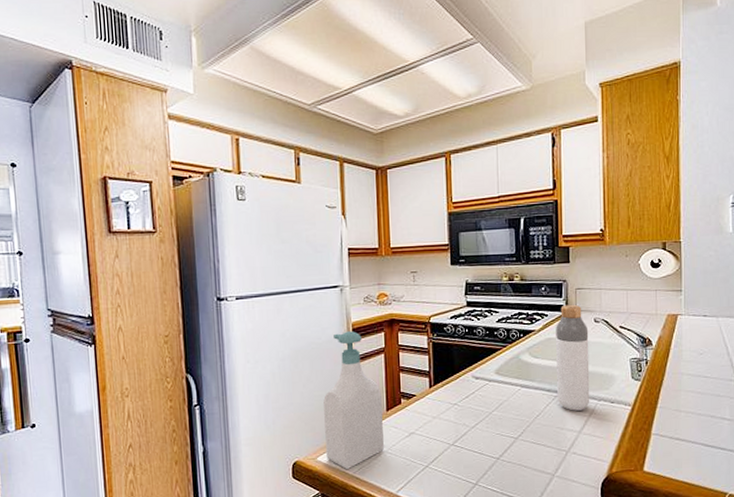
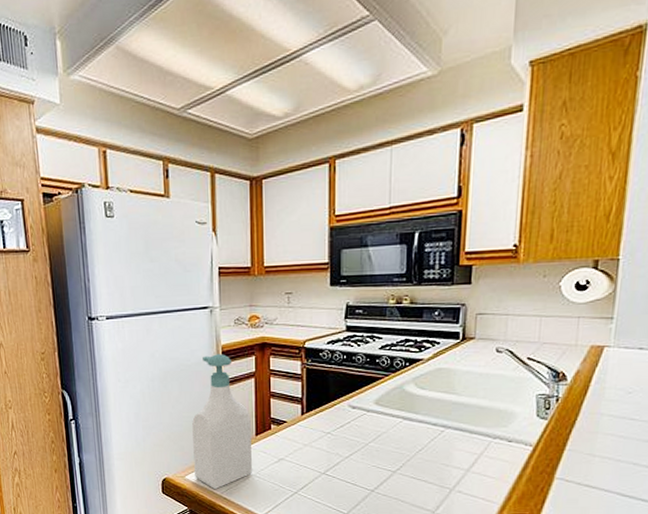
bottle: present [556,304,590,411] -> none [444,331,488,448]

